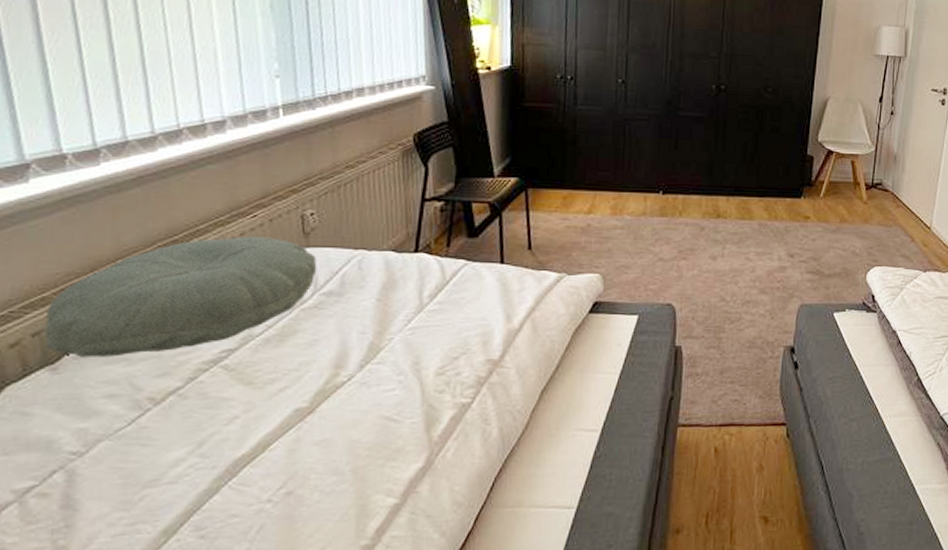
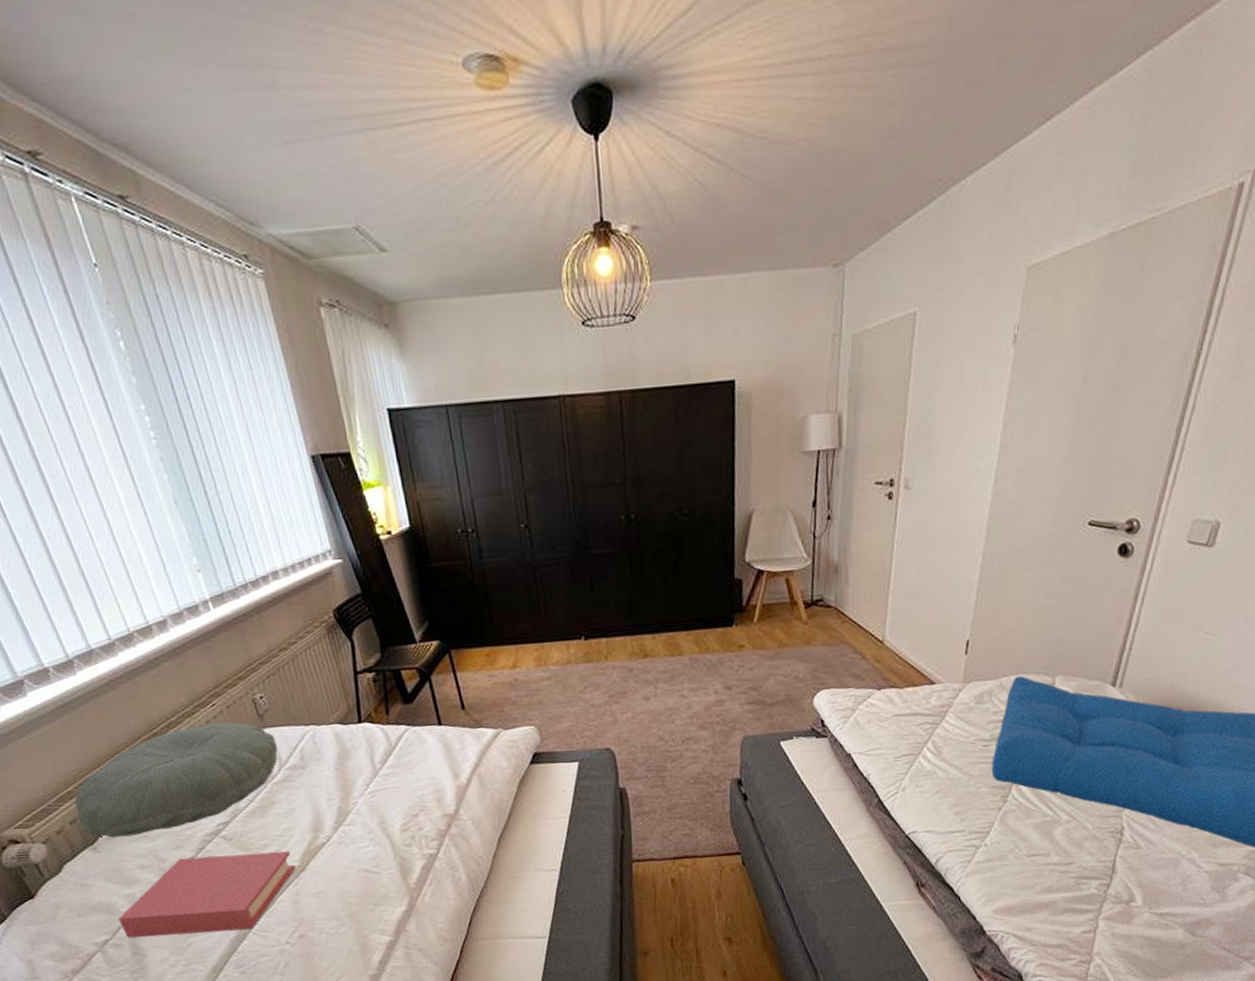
book: none [56,388,303,485] -> present [118,851,296,938]

